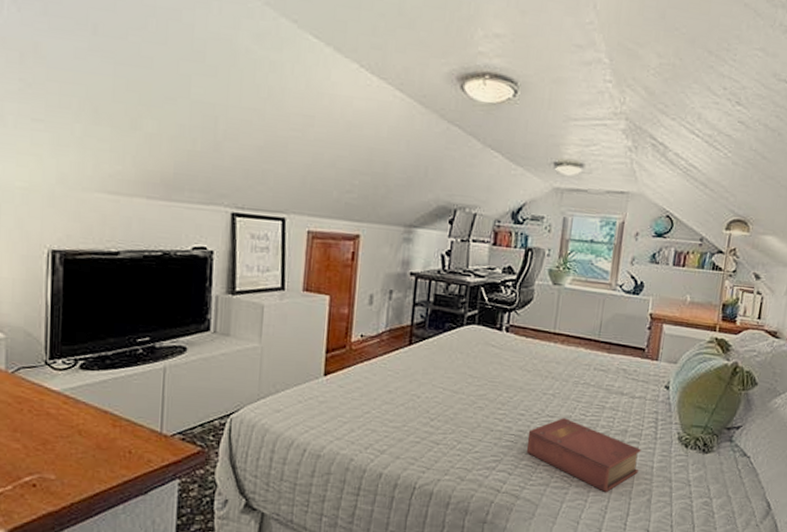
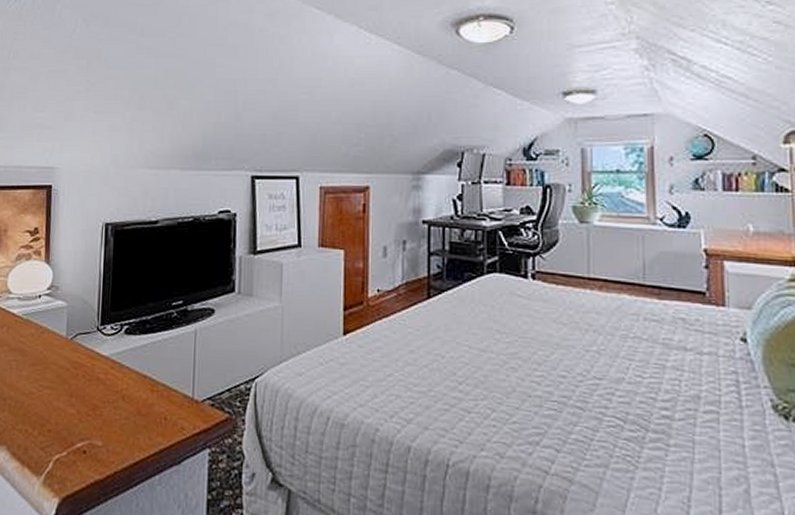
book: present [526,418,641,493] -> none [573,380,724,480]

